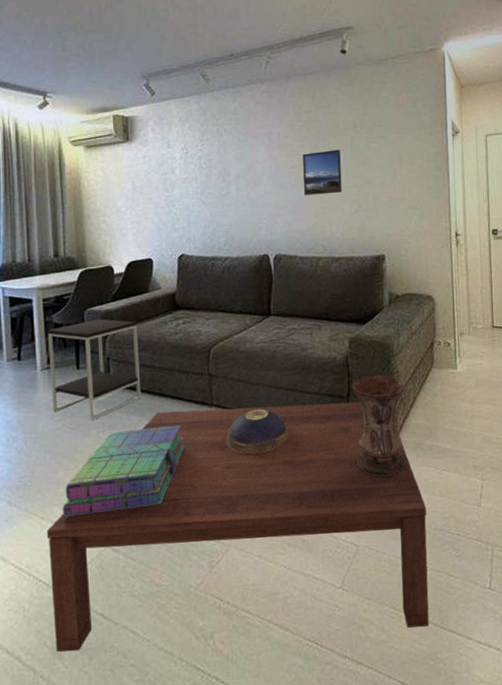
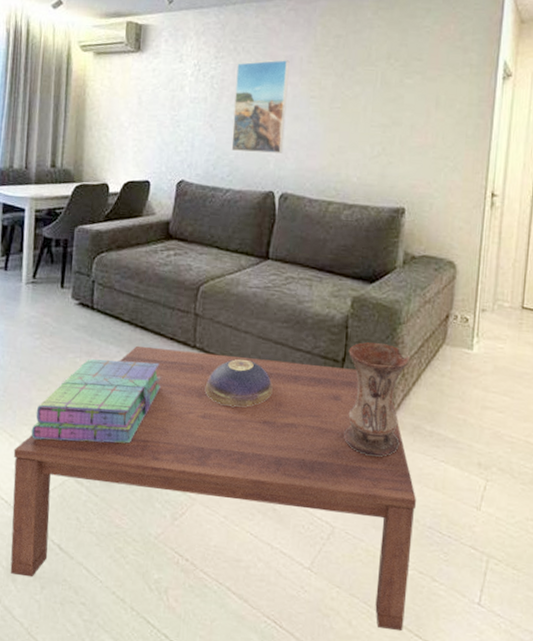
side table: present [47,318,141,420] -> none [33,238,126,343]
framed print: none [221,137,272,223] -> present [231,60,290,153]
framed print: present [303,149,342,195] -> none [321,82,370,132]

